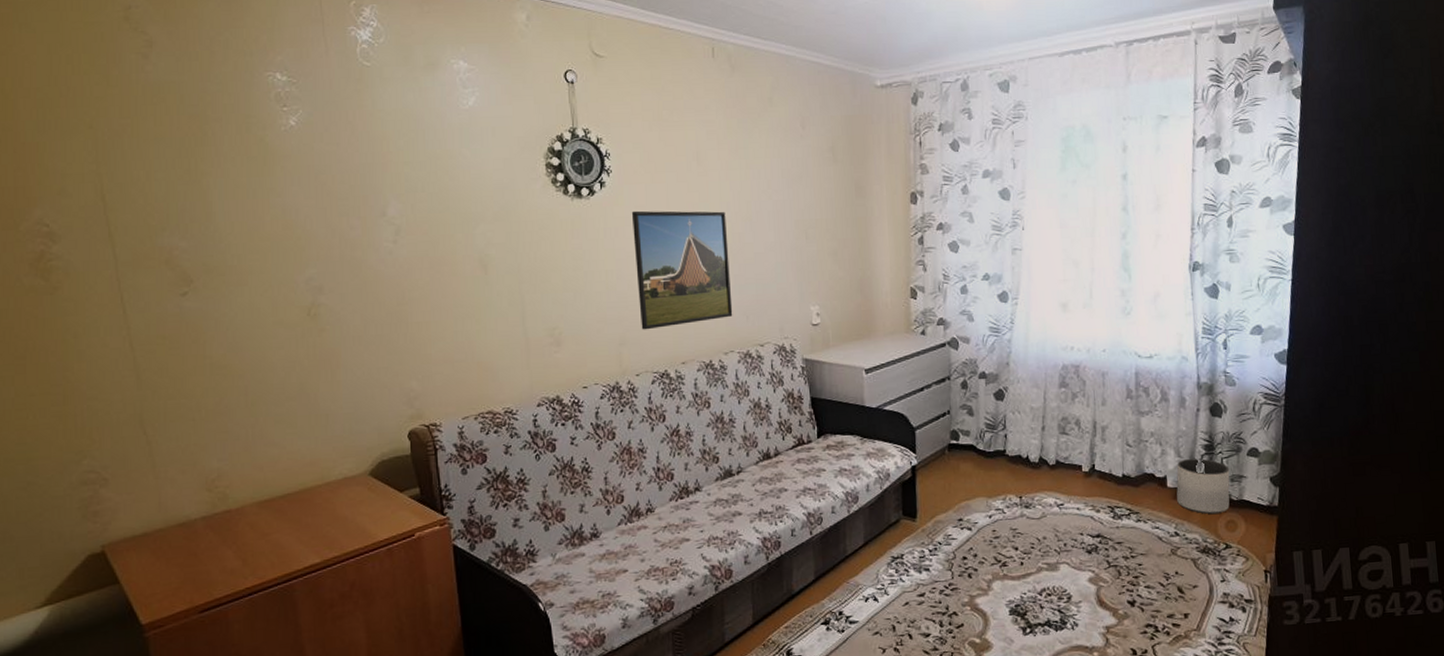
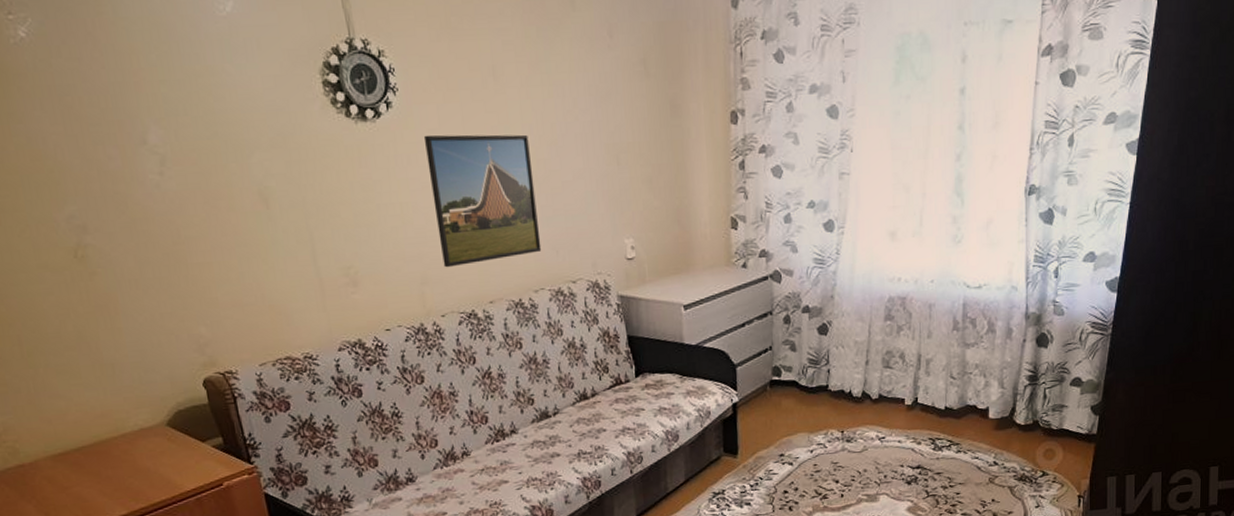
planter: present [1176,458,1230,515] -> none [998,389,1052,444]

